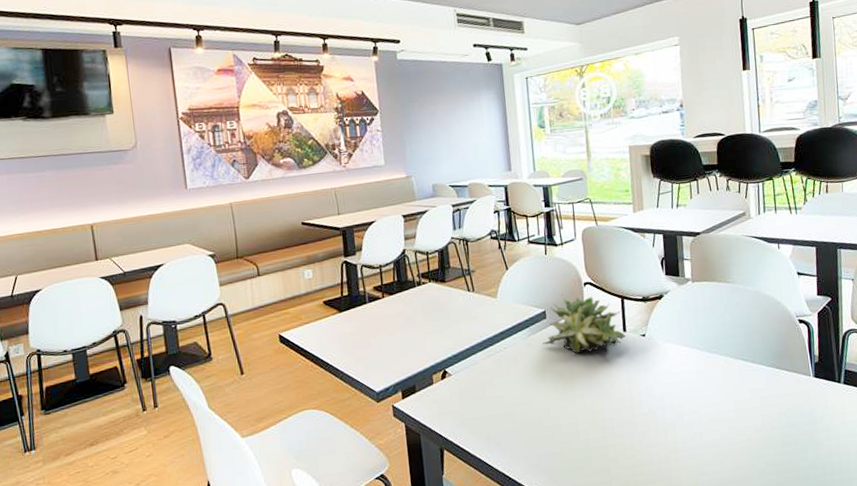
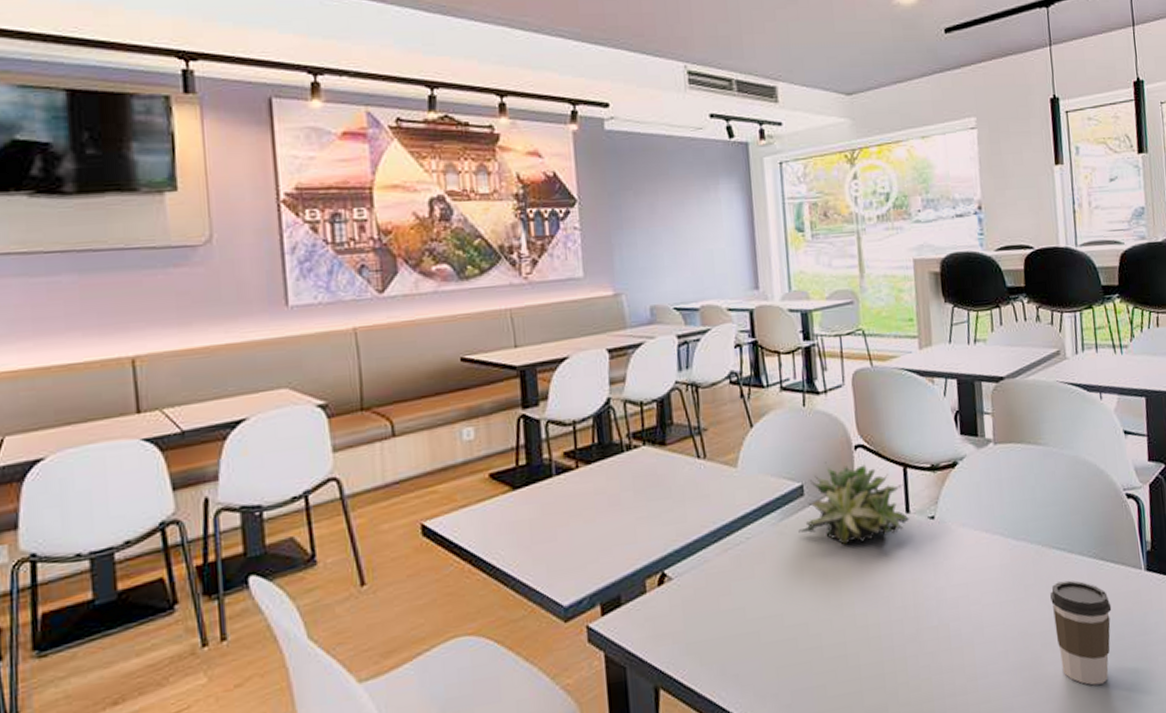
coffee cup: none [736,383,786,460] -> present [1050,580,1112,686]

